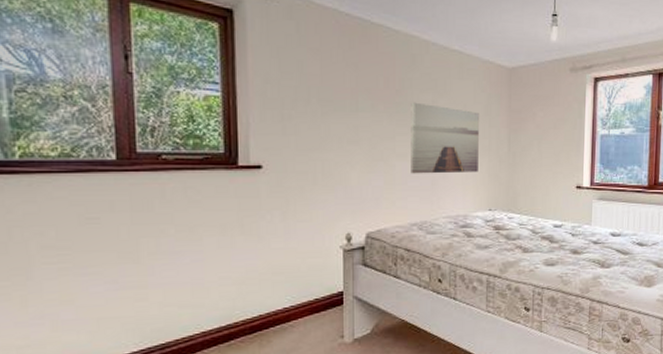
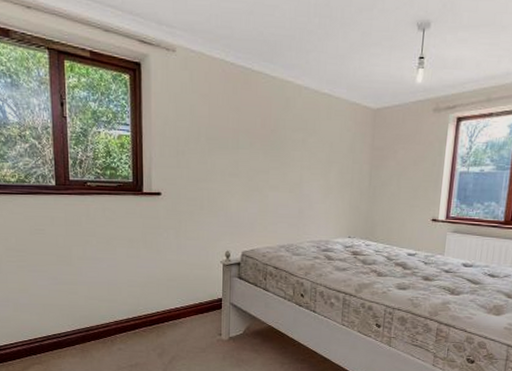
wall art: present [411,102,479,174] -> none [281,140,344,204]

